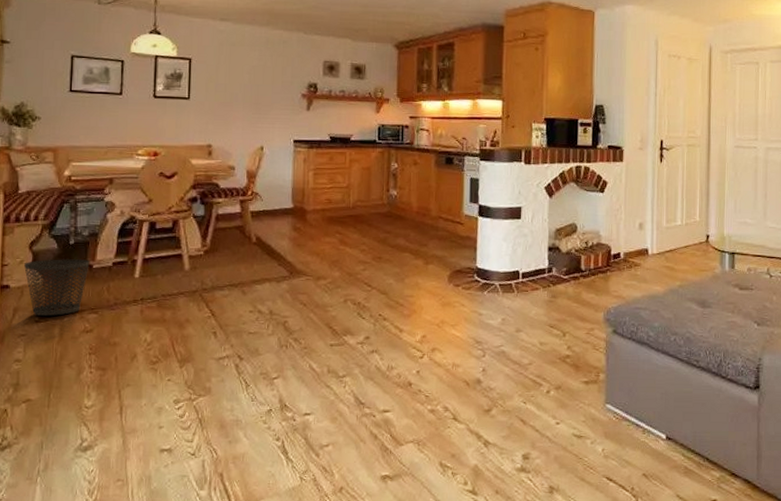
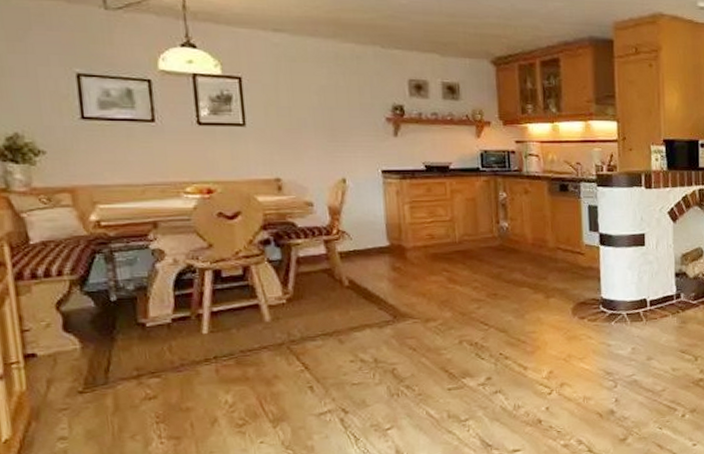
wastebasket: present [24,259,90,316] -> none [53,317,142,386]

